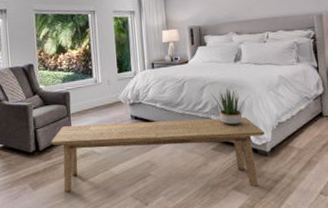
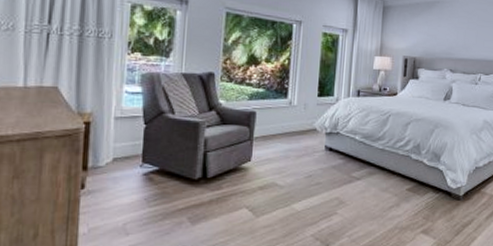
bench: present [51,117,265,192] -> none [223,152,462,231]
potted plant: present [211,87,249,126] -> none [415,126,453,166]

